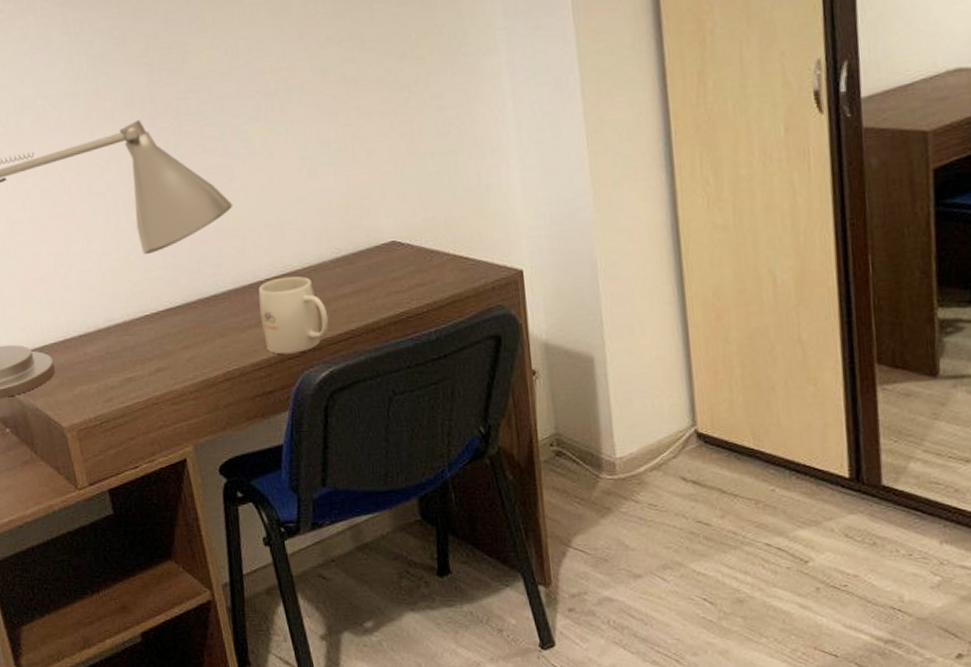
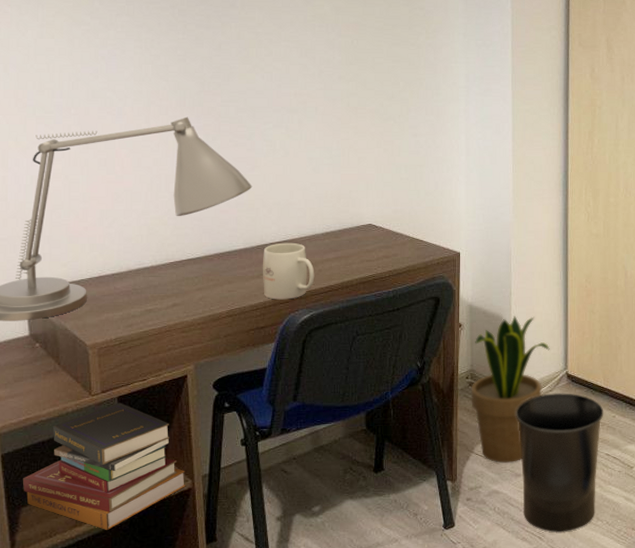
books: none [17,497,205,652] -> present [23,402,186,530]
potted plant: none [557,353,668,560] -> present [471,316,550,463]
waste bin: none [626,459,758,654] -> present [516,393,604,533]

